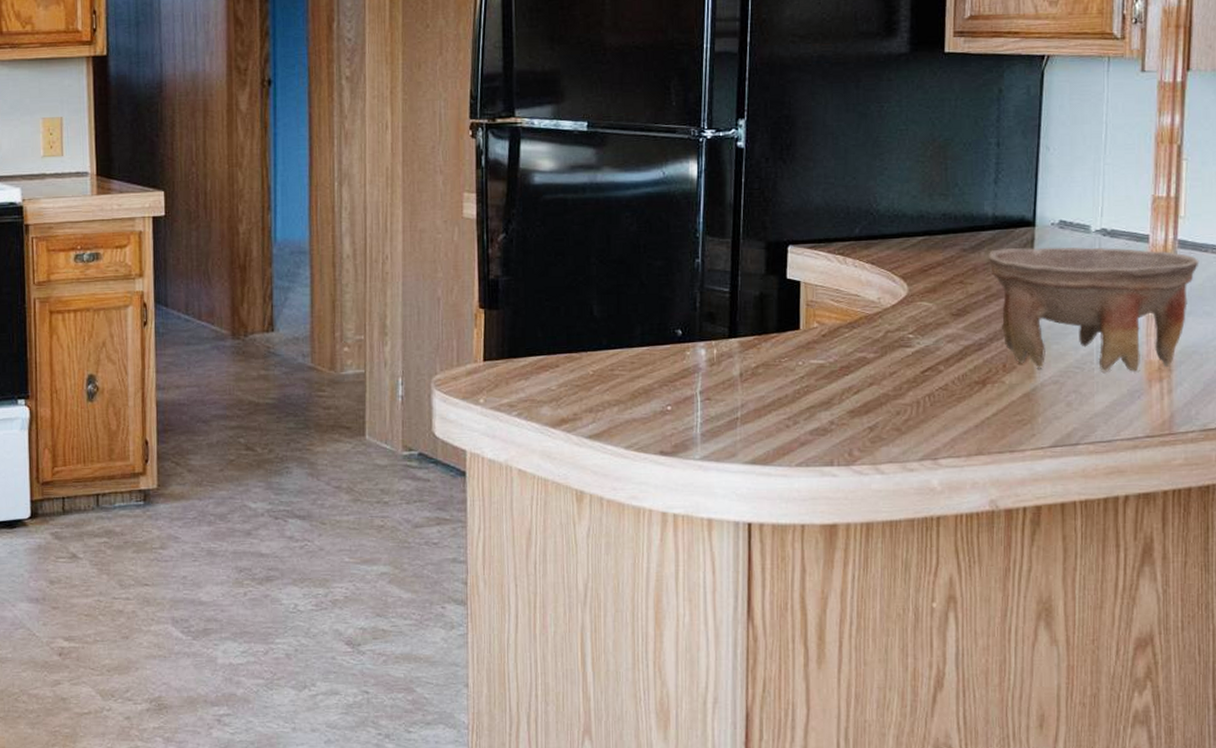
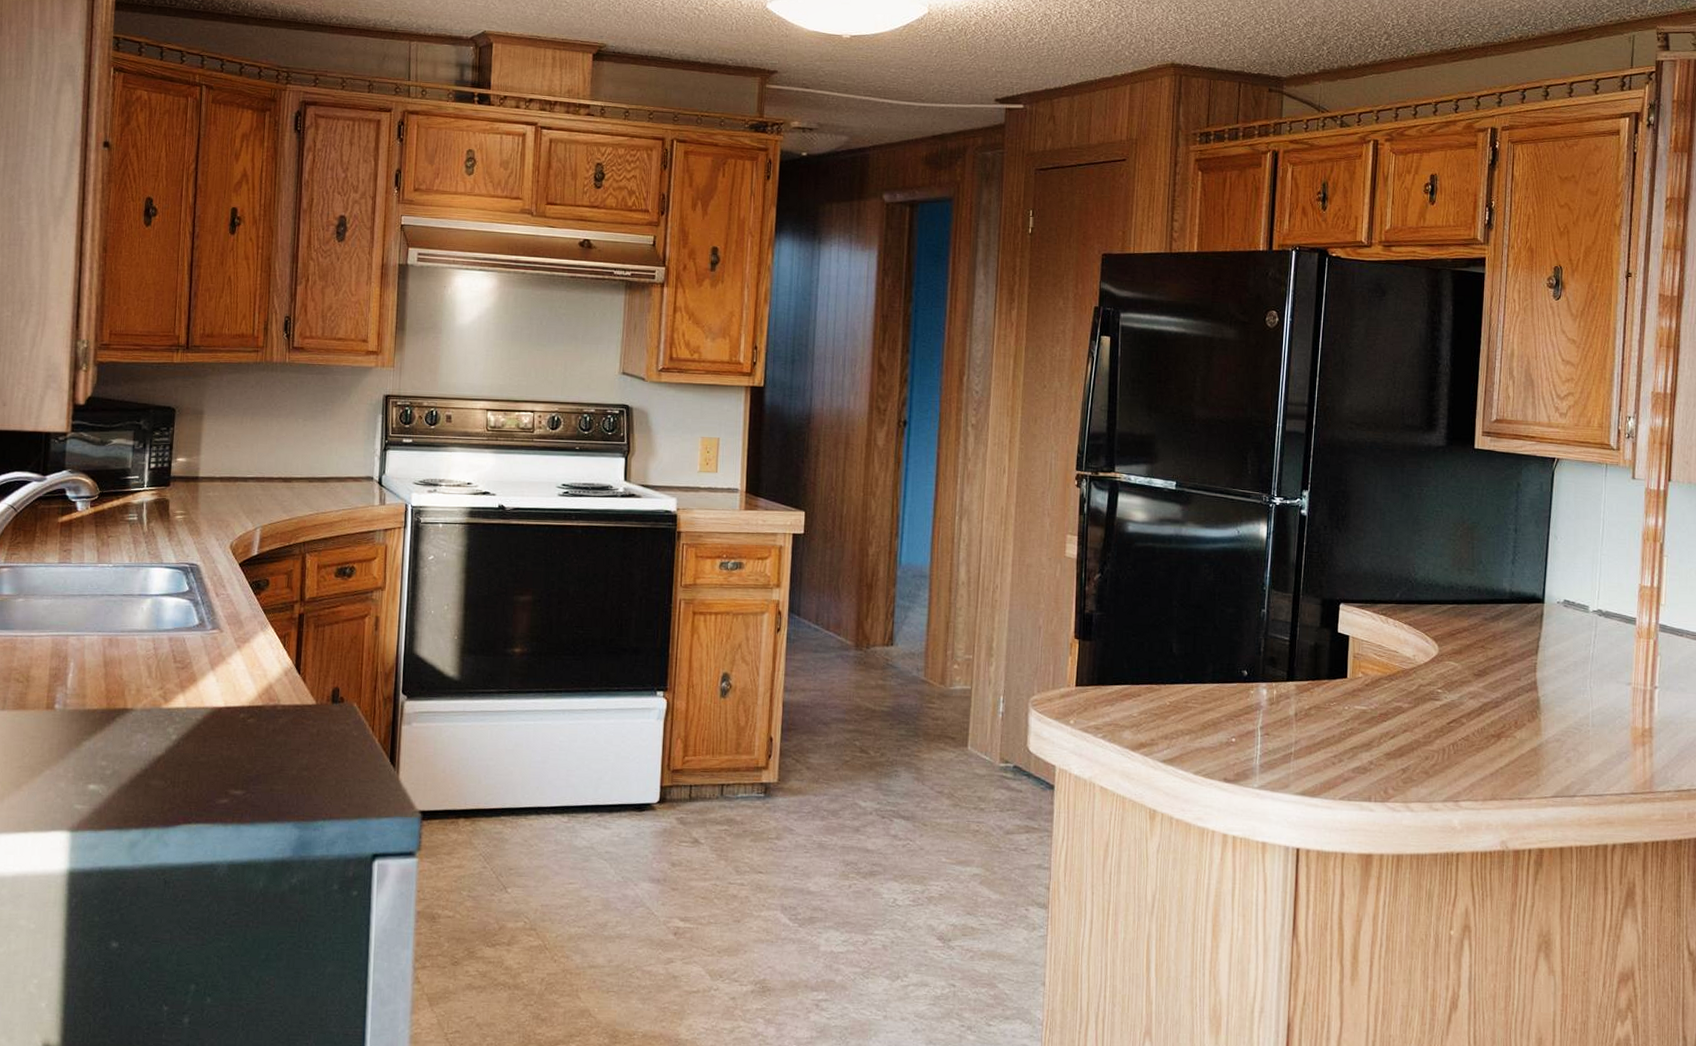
bowl: present [989,247,1200,372] -> none [1506,619,1676,735]

